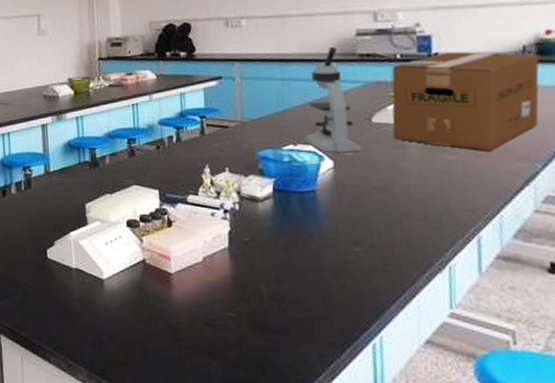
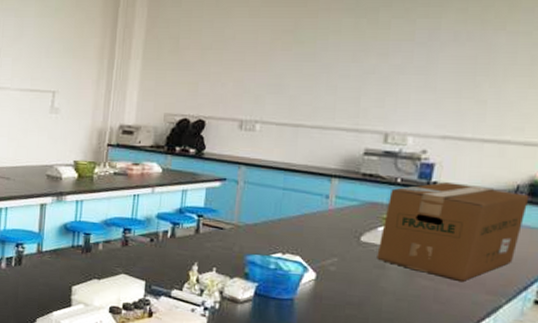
microscope: present [304,46,362,153] -> none [293,162,346,267]

